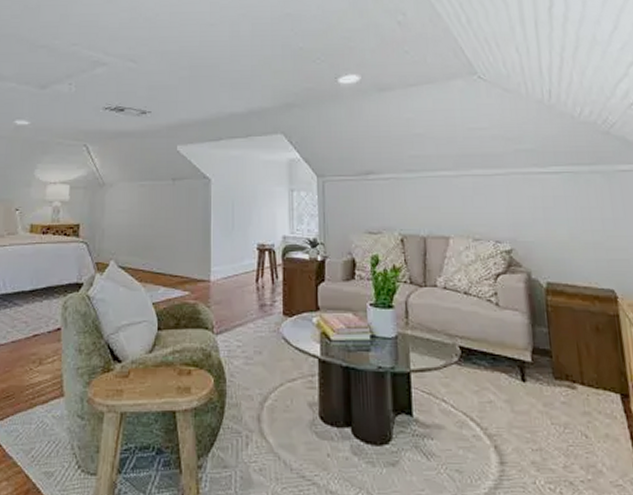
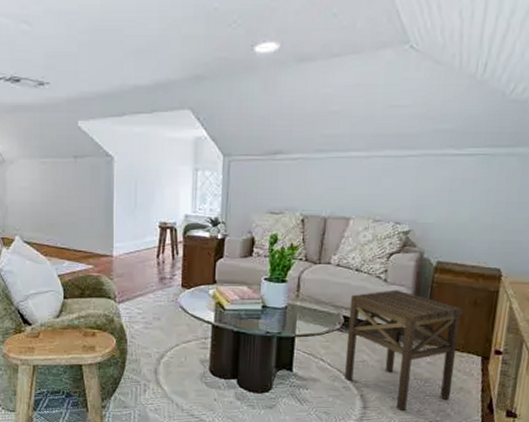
side table: none [463,315,598,468] -> present [345,290,463,412]

